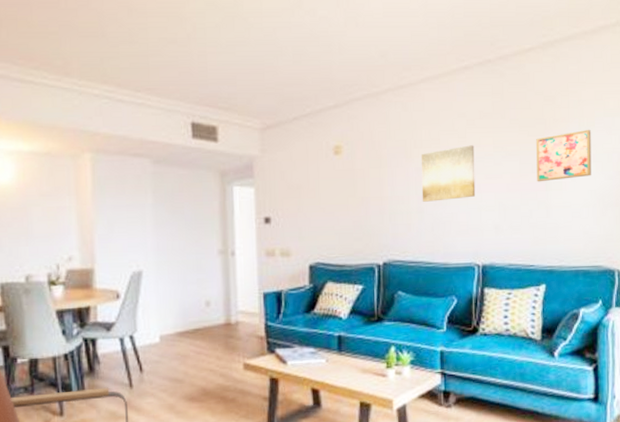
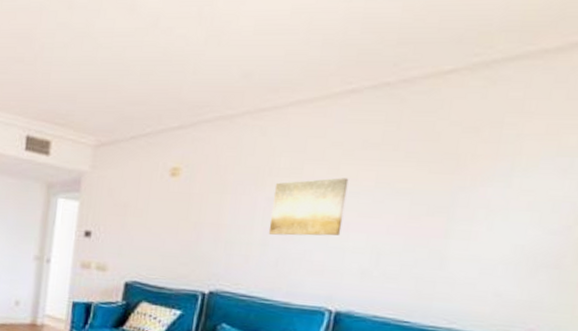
wall art: present [536,130,592,182] -> none [432,171,531,228]

